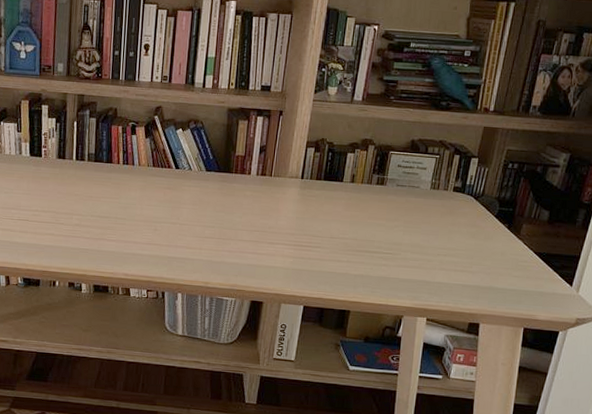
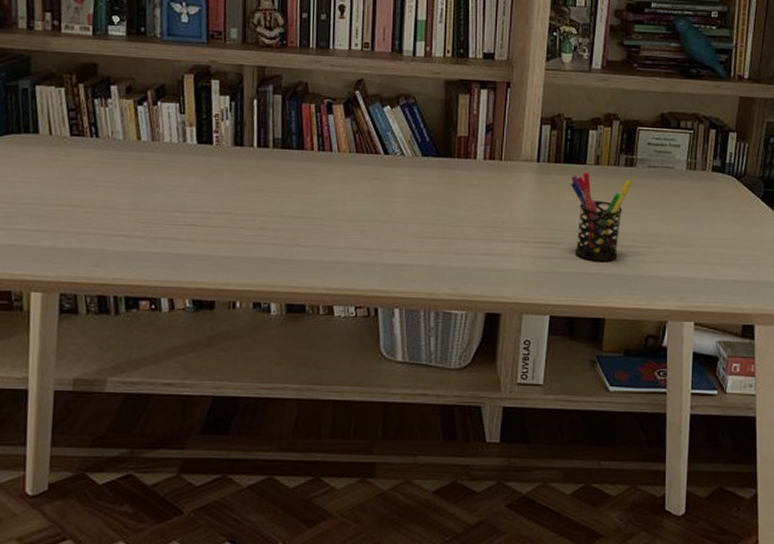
pen holder: none [328,189,382,264] -> present [571,172,632,261]

